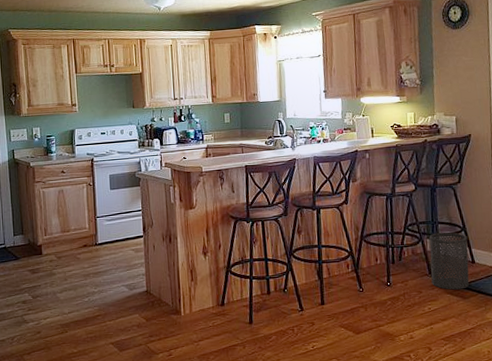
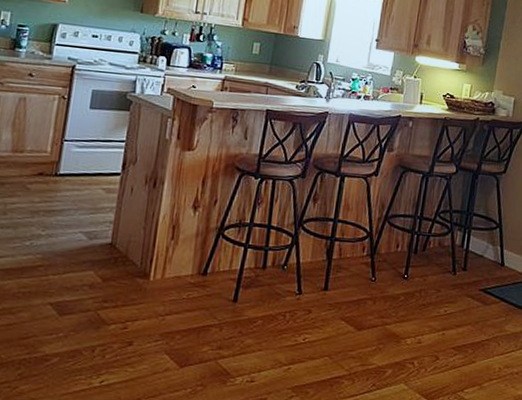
trash can: present [429,232,470,290] -> none [453,225,502,294]

